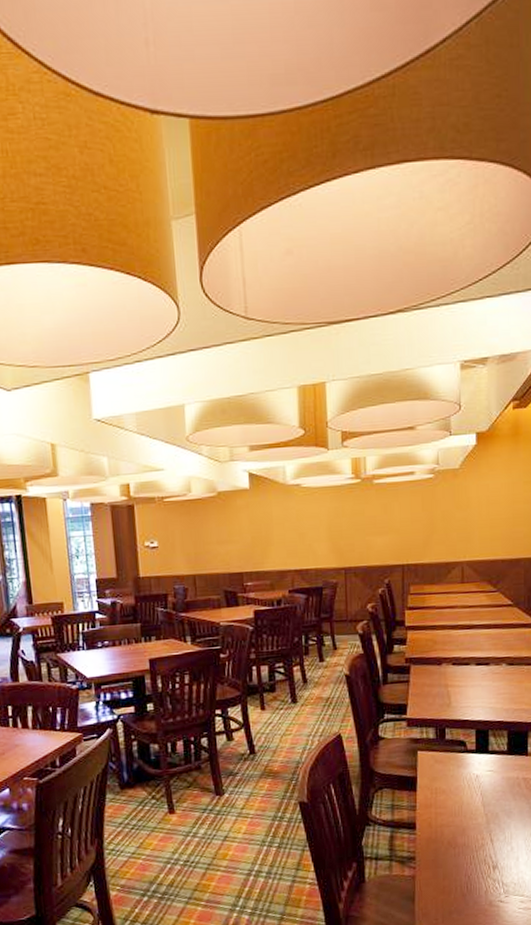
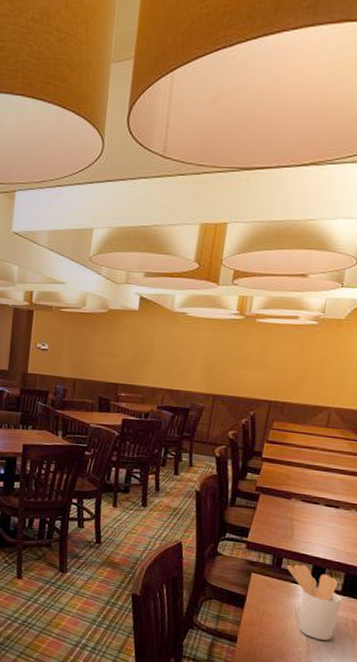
utensil holder: none [451,731,509,807] -> present [287,564,342,641]

